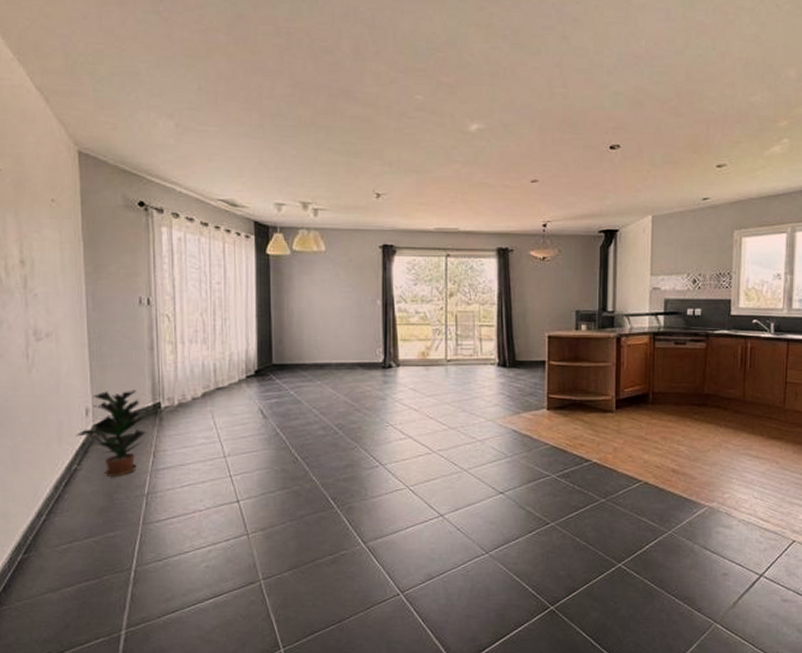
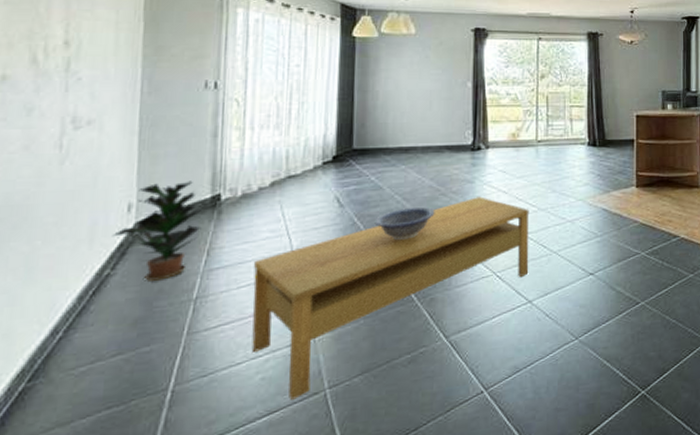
coffee table: none [192,413,440,587] -> present [251,196,530,400]
decorative bowl: none [295,422,350,452] -> present [374,207,435,241]

